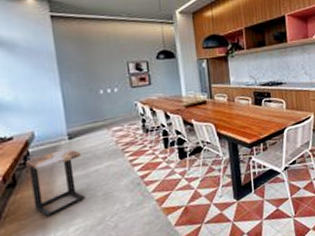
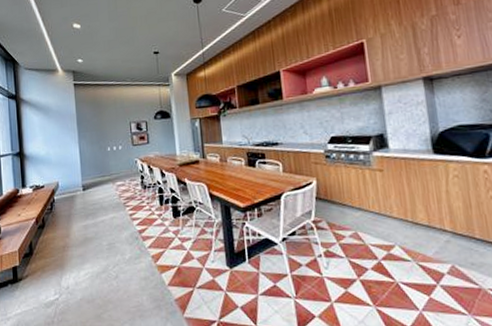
side table: present [25,148,85,218] -> none [51,198,93,260]

